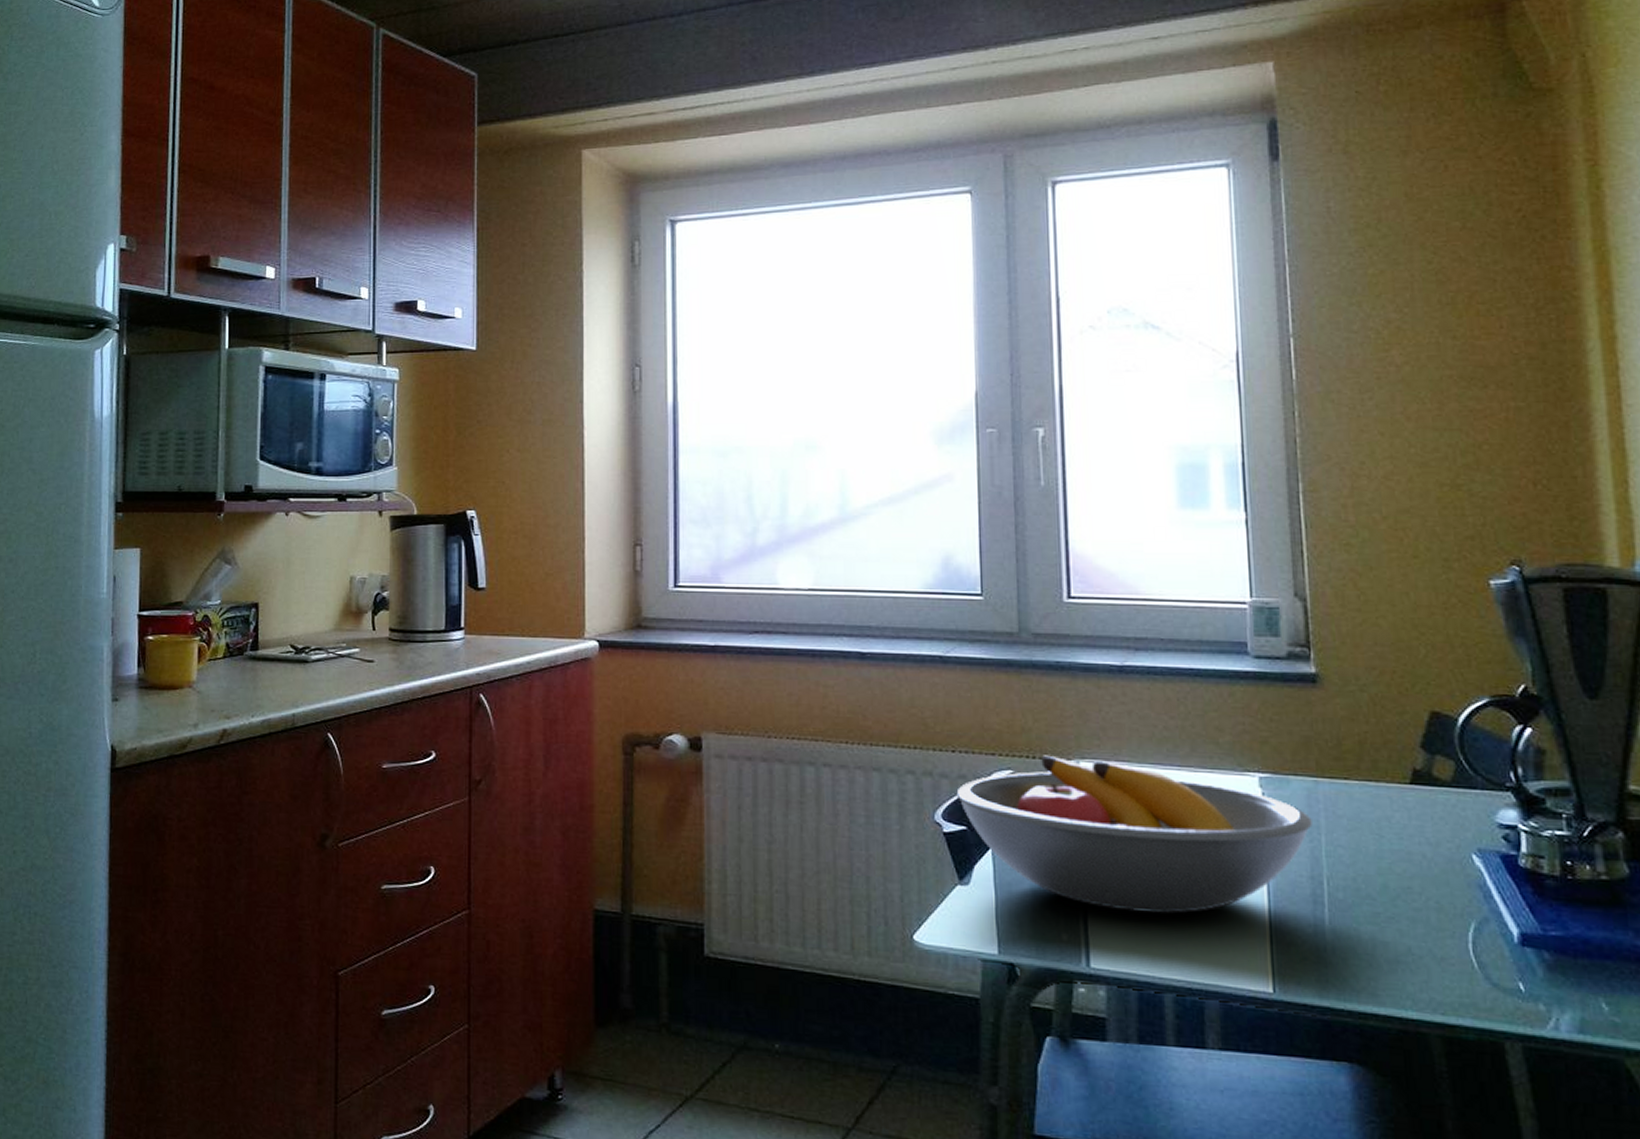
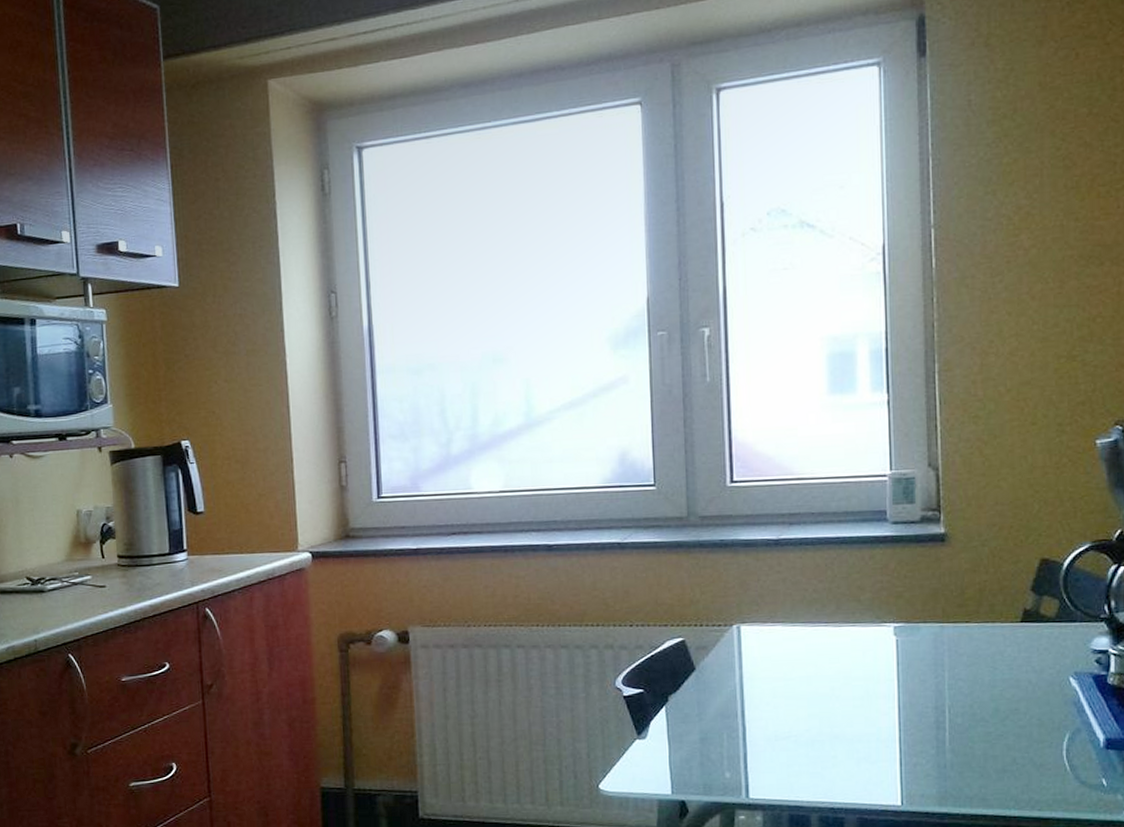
fruit bowl: present [956,755,1312,914] -> none [634,622,938,749]

